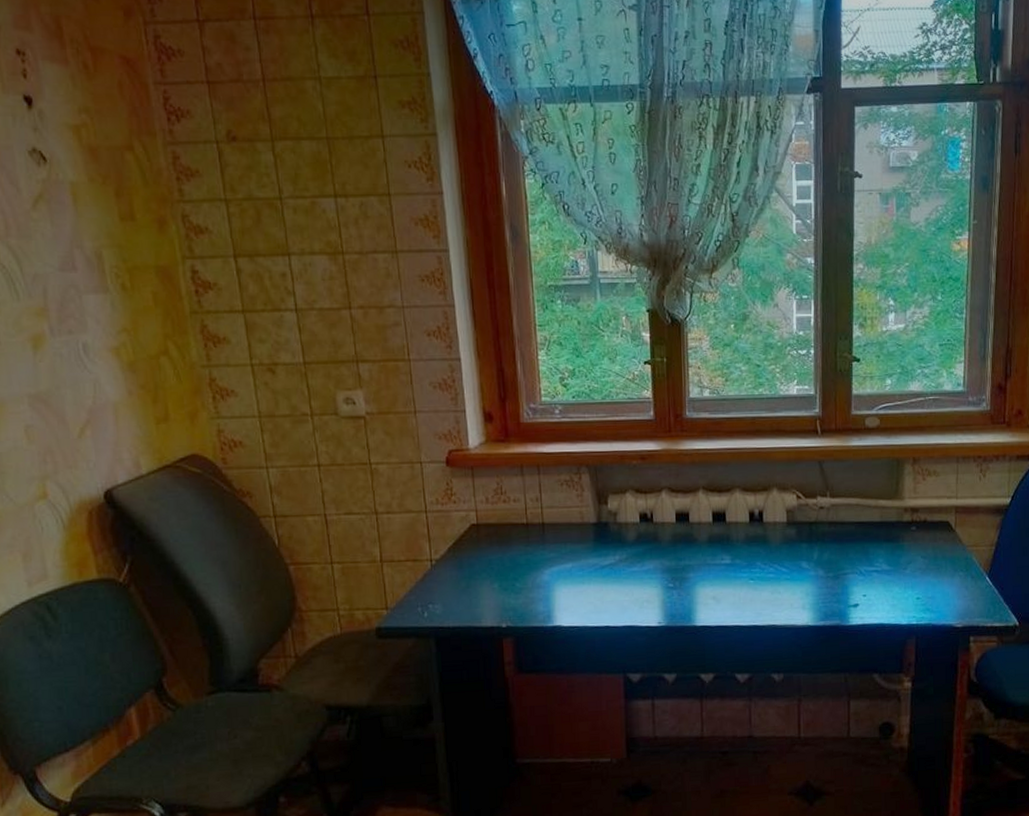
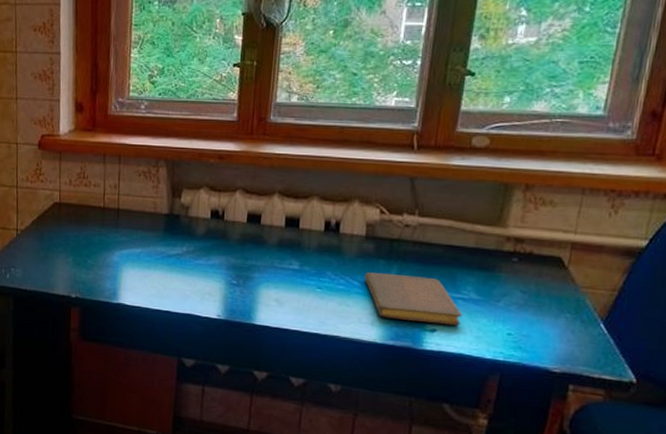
notebook: none [790,555,878,600] -> present [364,272,462,326]

